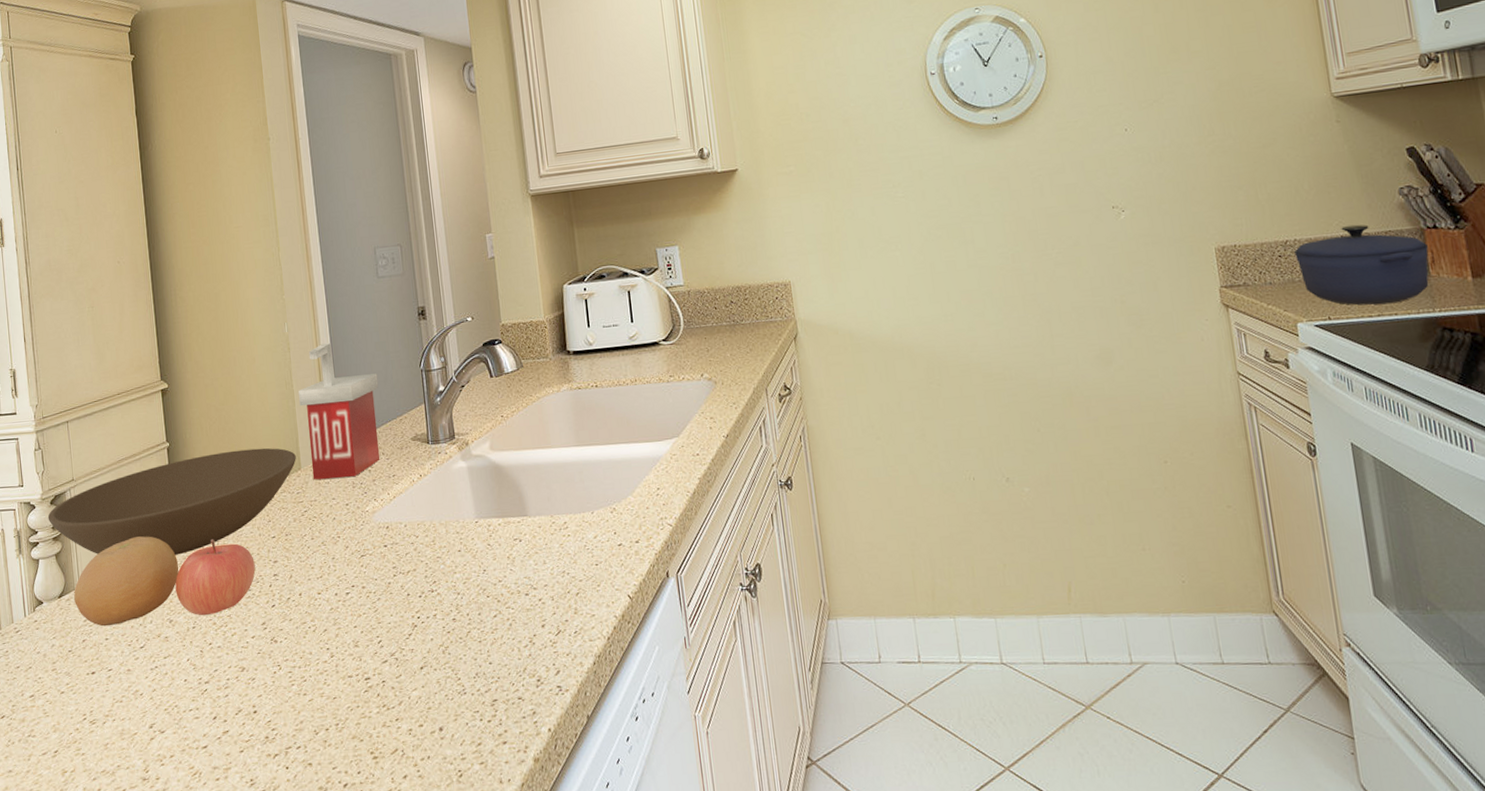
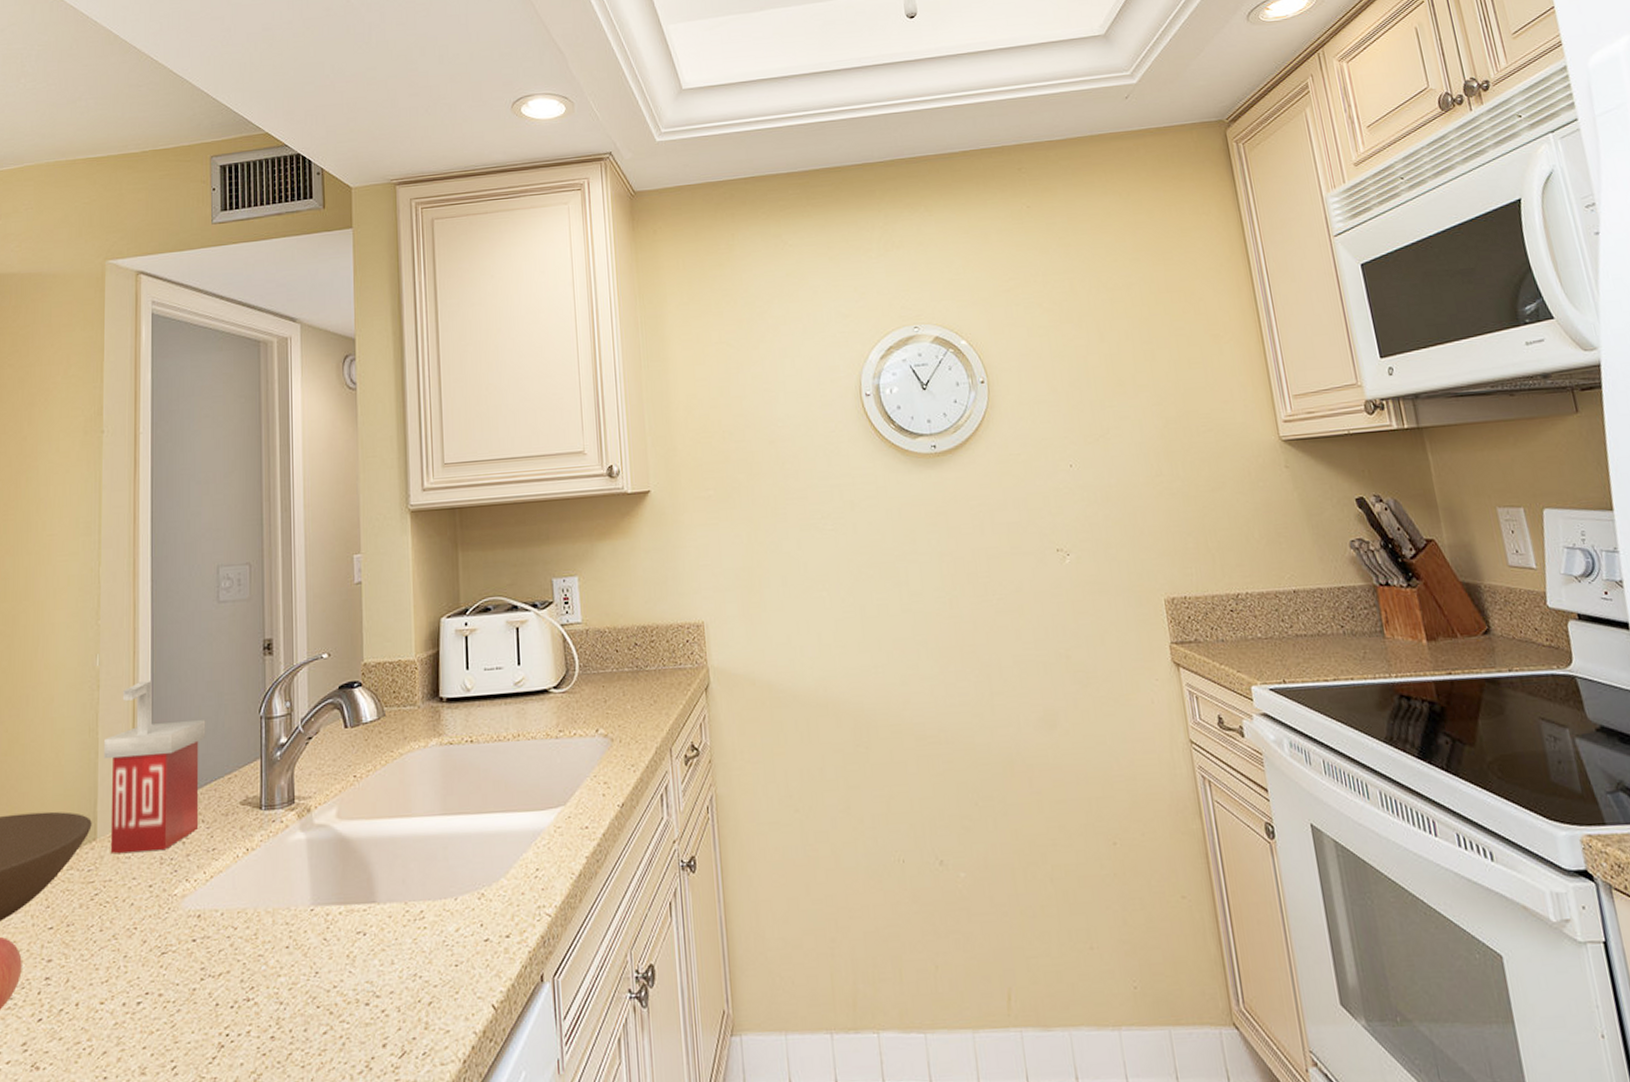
cooking pot: present [1294,224,1429,305] -> none [1246,578,1384,668]

